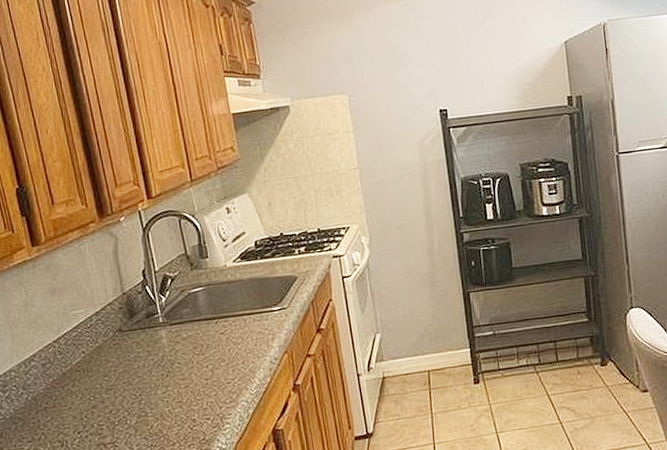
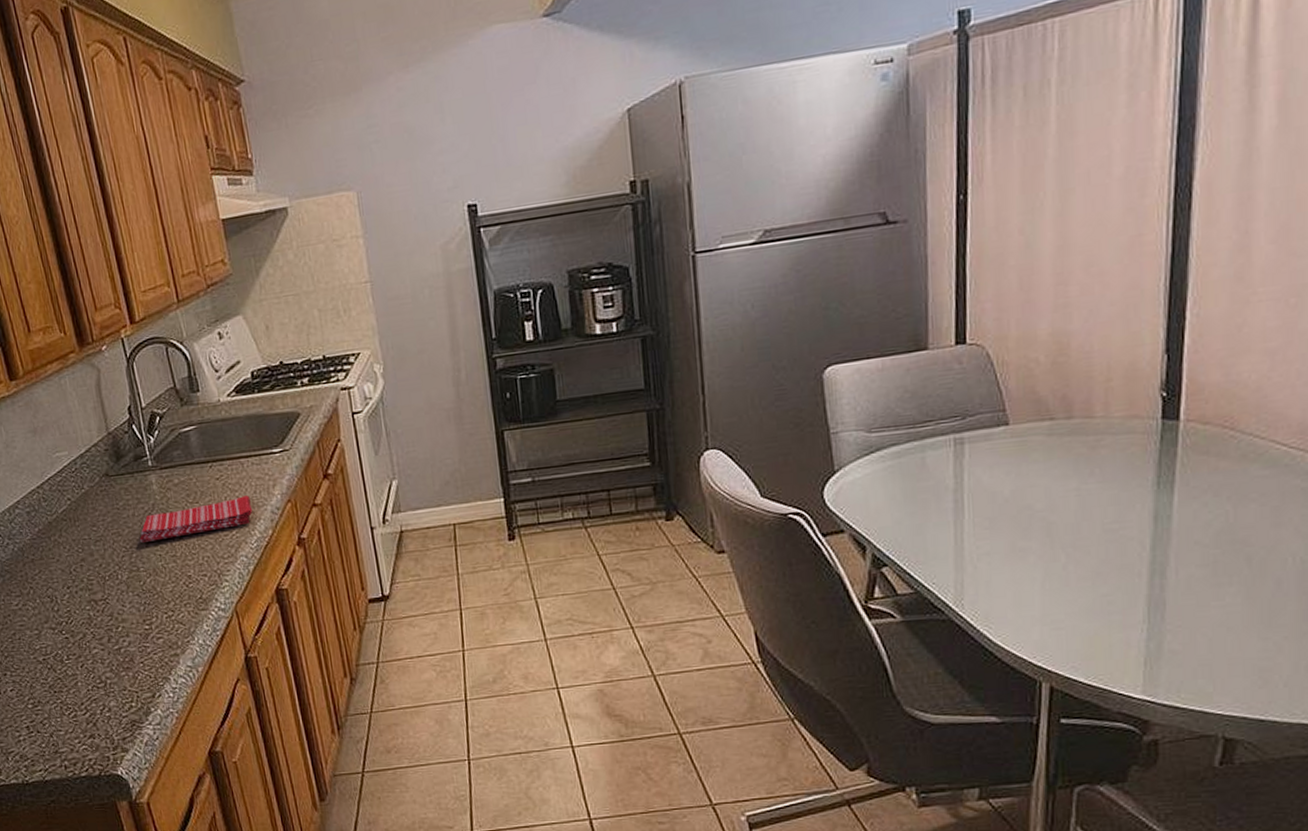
dish towel: none [148,348,254,390] -> present [139,495,253,543]

